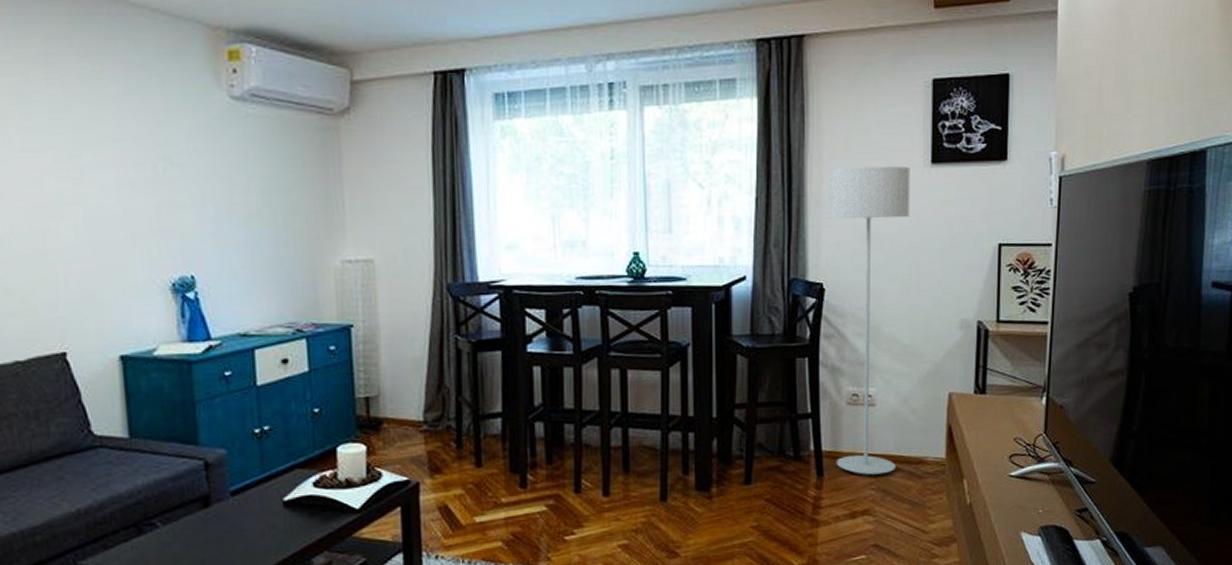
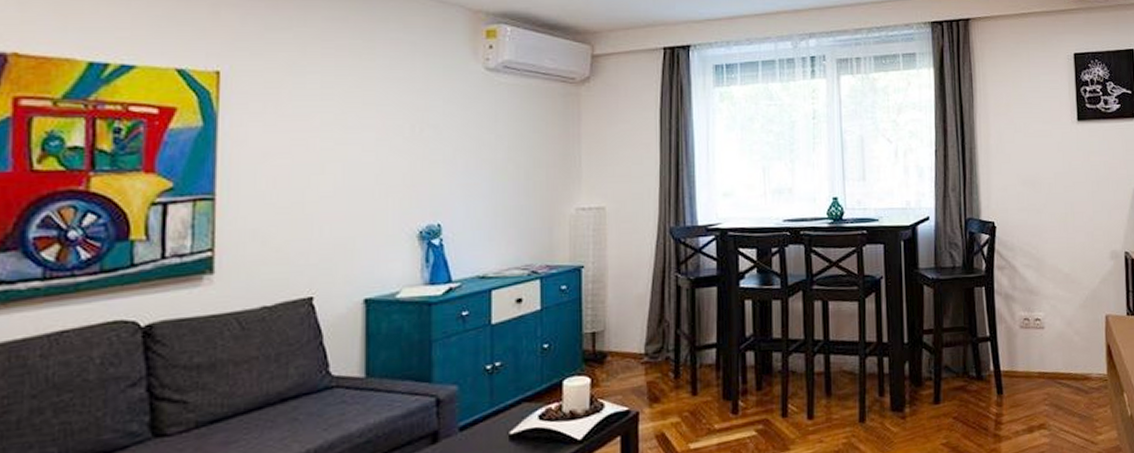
floor lamp: present [829,166,910,475] -> none [995,123,1065,392]

